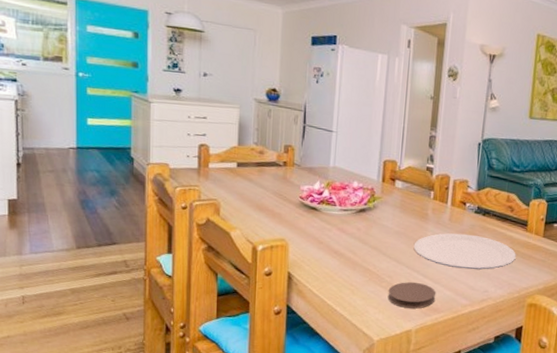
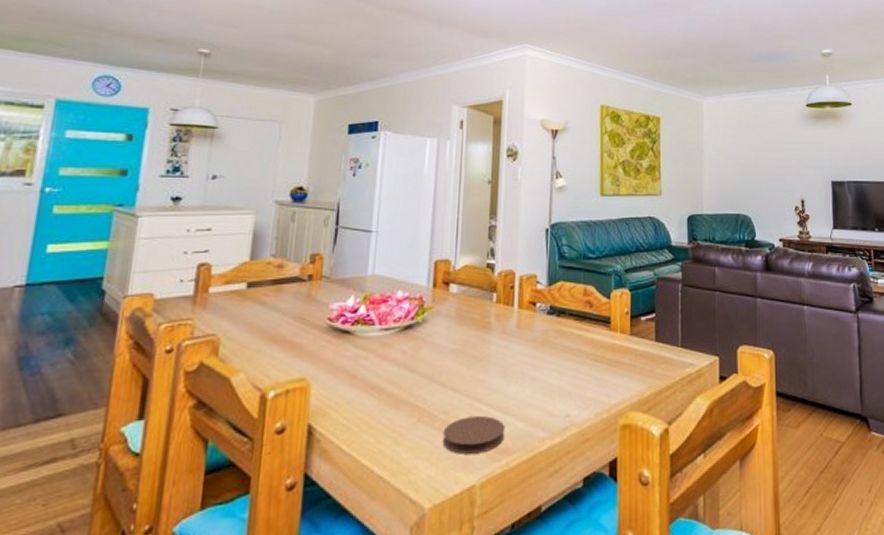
plate: present [413,233,516,270] -> none [474,342,601,389]

